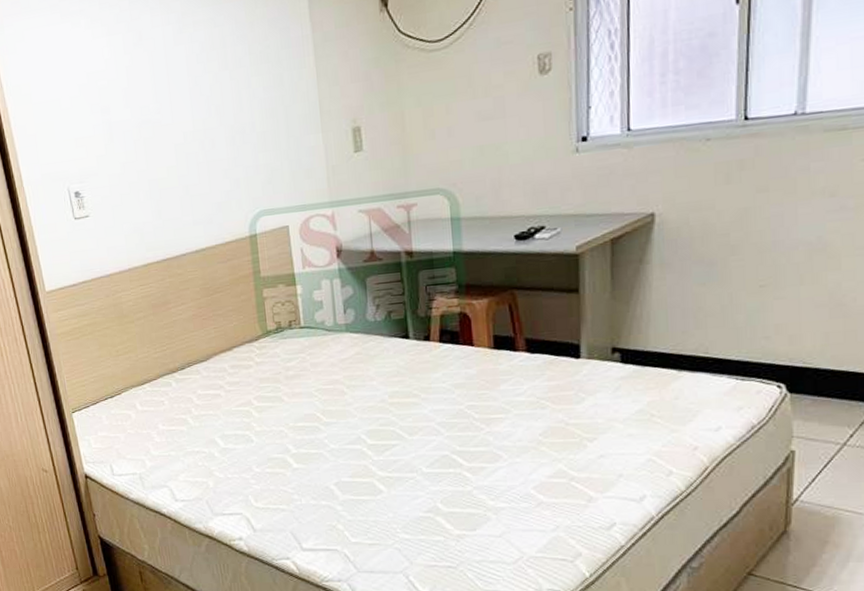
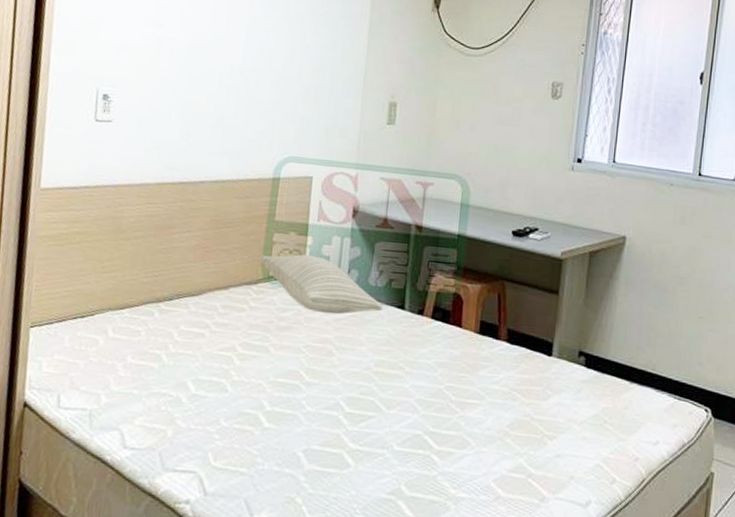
pillow: none [254,303,386,357] -> present [259,254,383,315]

